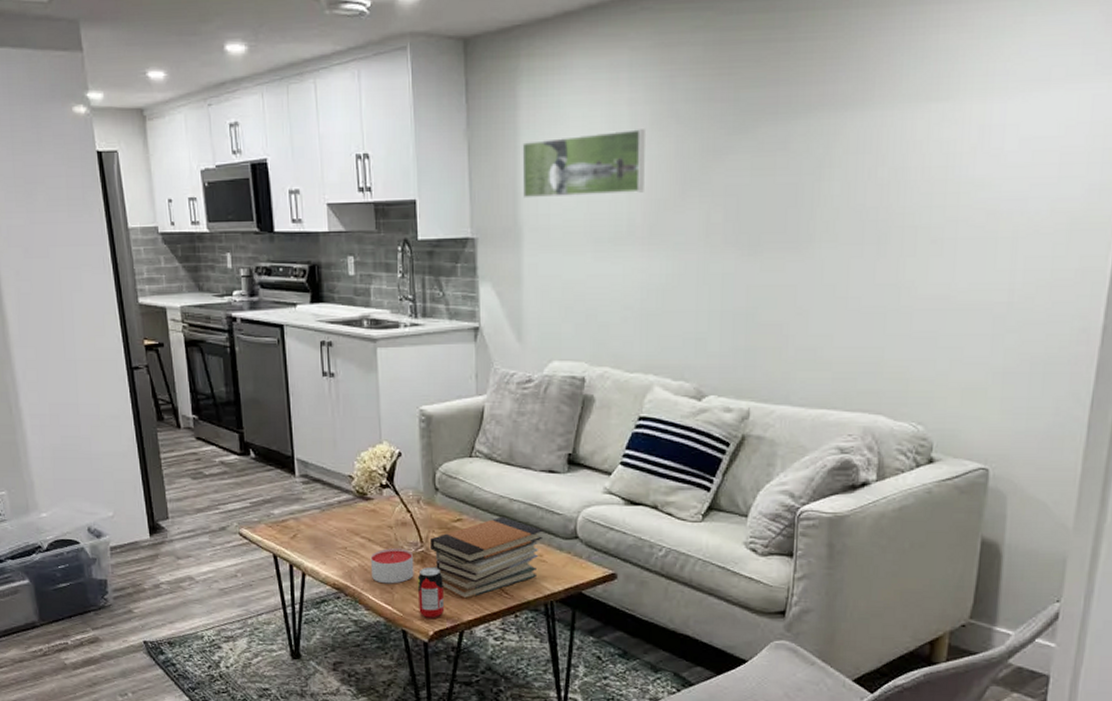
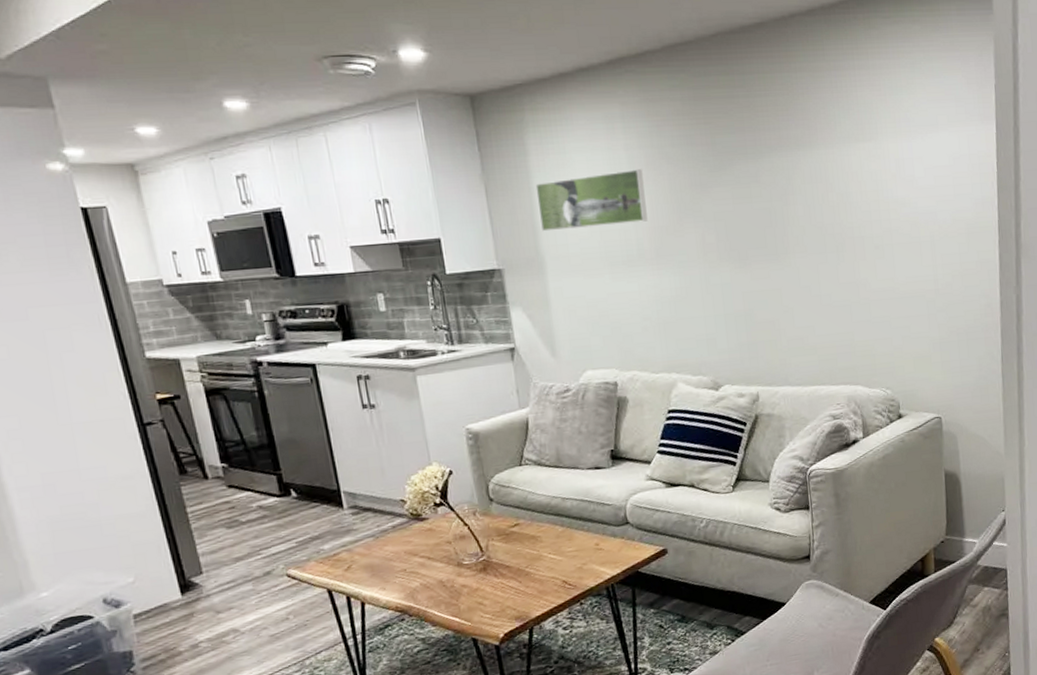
candle: present [370,548,414,584] -> none [431,560,478,598]
beverage can: present [417,567,445,618] -> none [481,573,513,622]
book stack: present [430,516,542,599] -> none [490,515,597,598]

